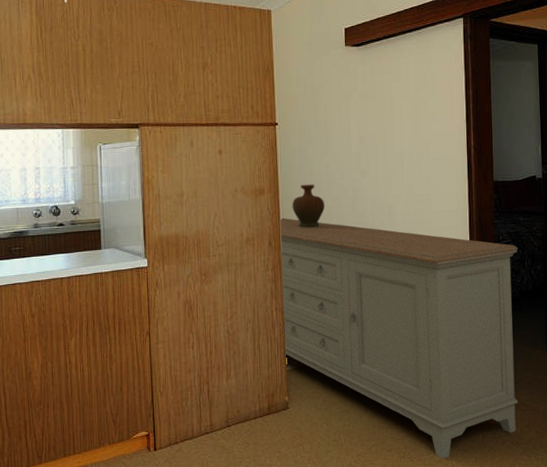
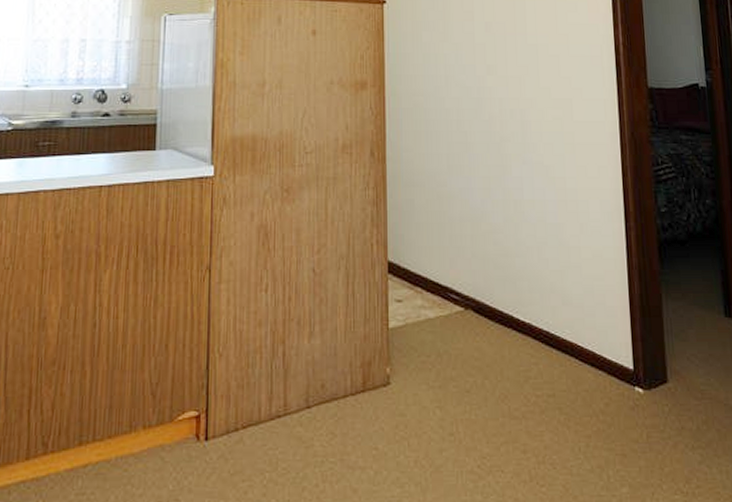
sideboard: present [281,217,519,459] -> none [386,120,692,467]
decorative vase: present [292,184,325,229] -> none [401,79,441,136]

